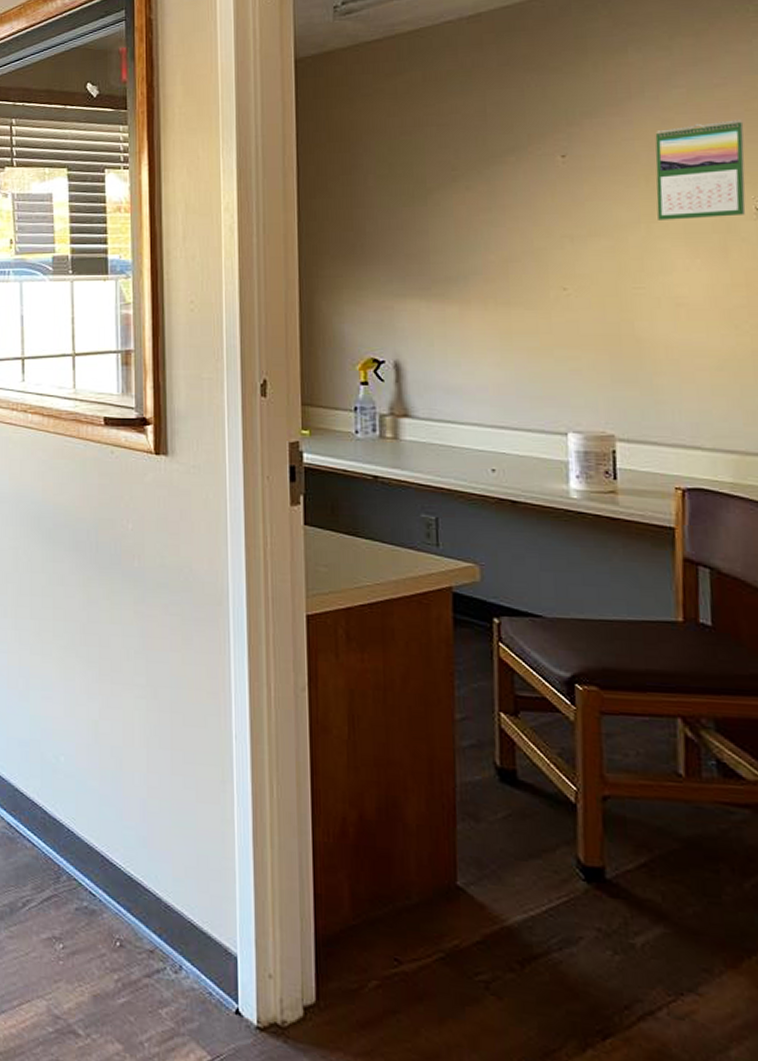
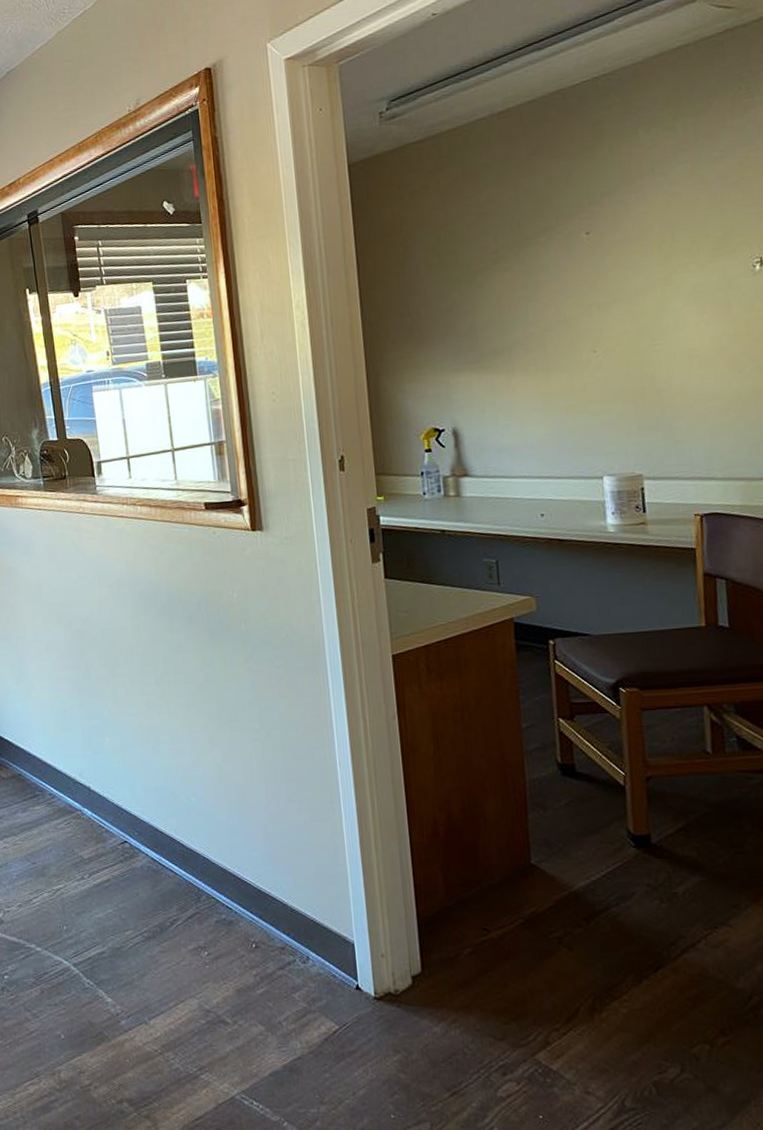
calendar: present [655,119,746,220] -> none [665,187,745,284]

